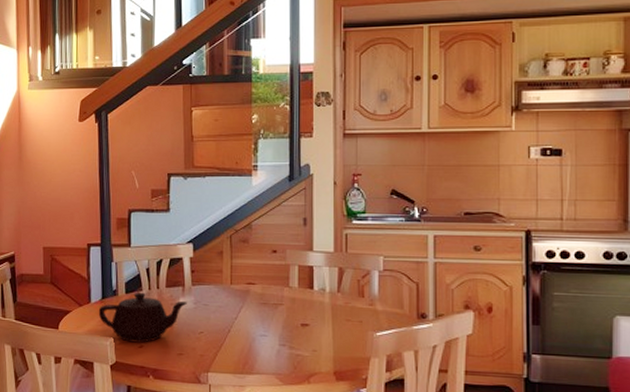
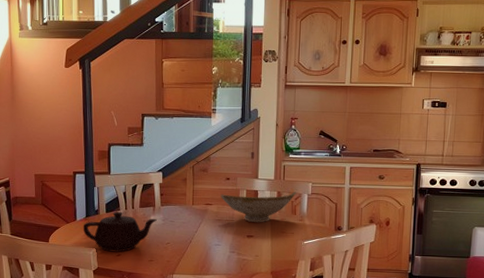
bowl: none [266,267,364,308] -> present [220,191,297,223]

